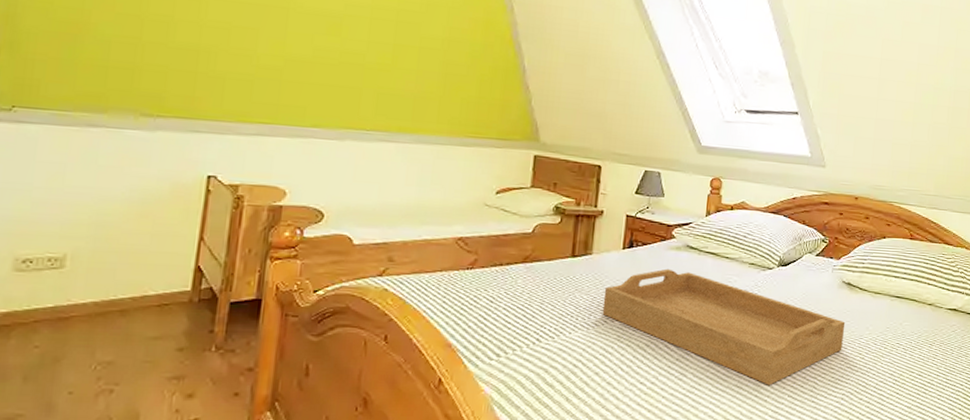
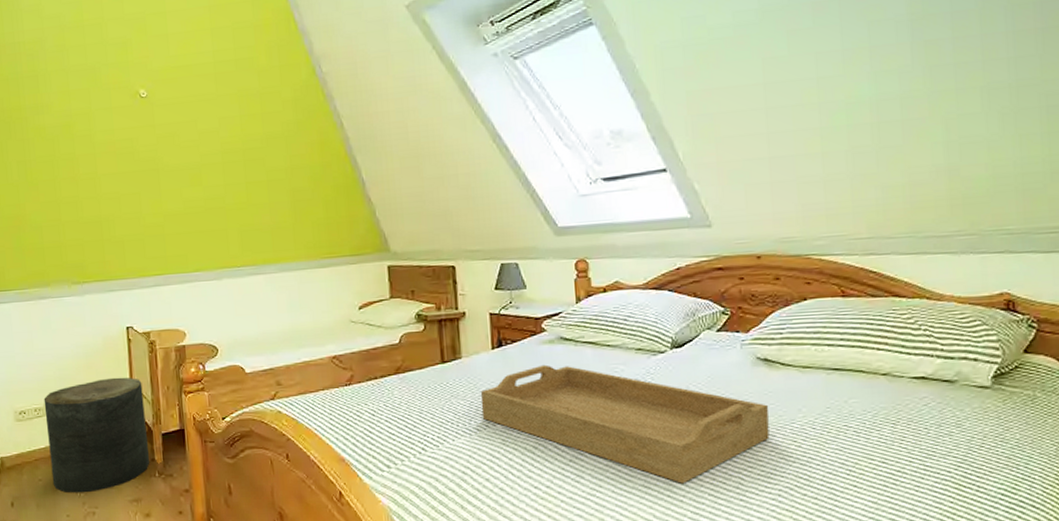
stool: none [55,231,216,366] -> present [43,377,150,494]

